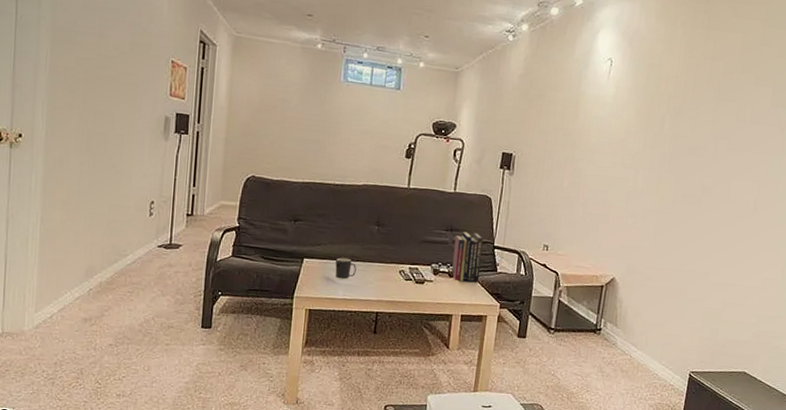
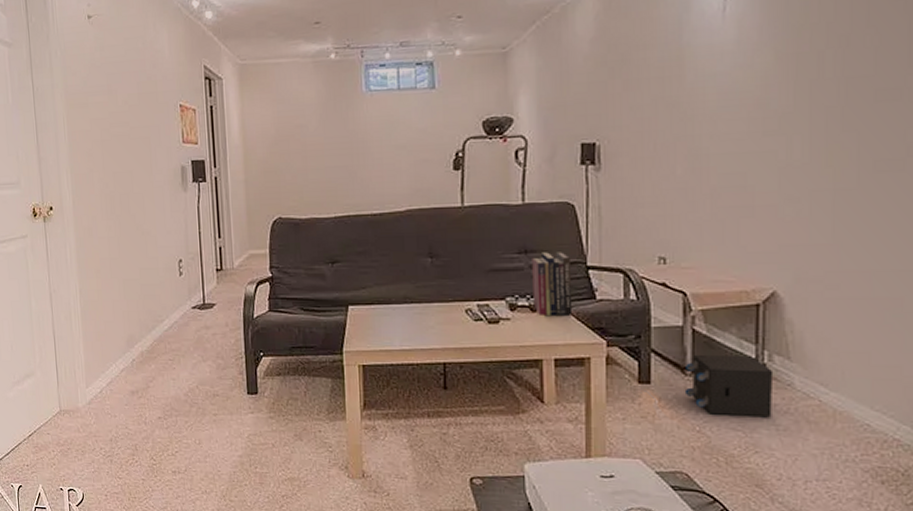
mug: present [335,257,357,281] -> none [385,300,412,328]
speaker: none [547,318,606,367] -> present [684,354,774,418]

